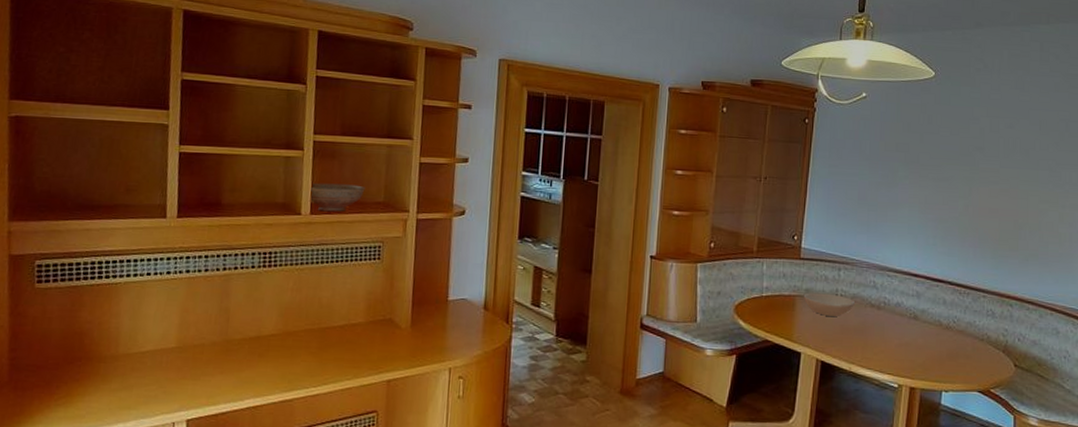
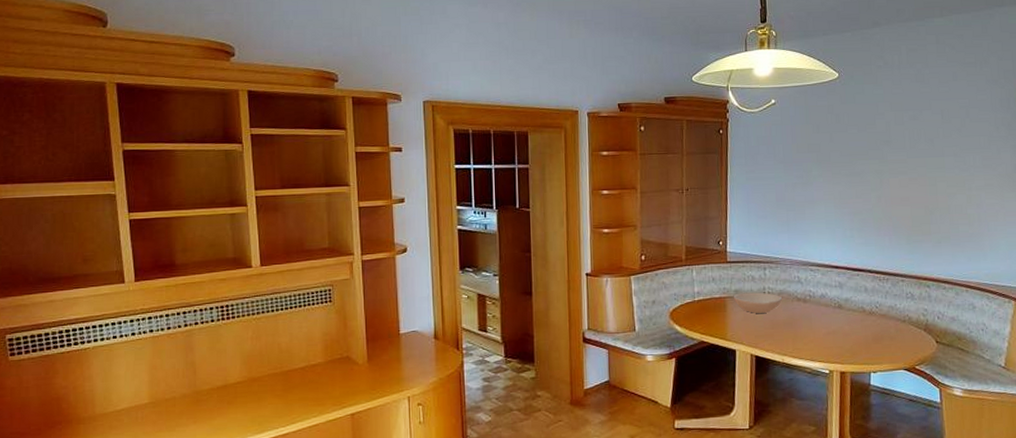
decorative bowl: present [308,182,366,213] -> none [257,234,310,263]

